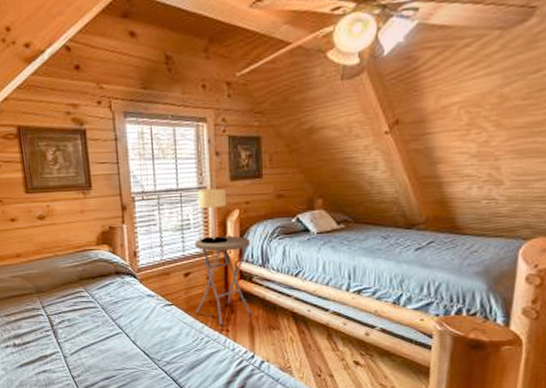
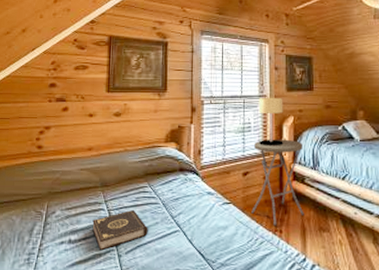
book: none [33,313,90,353] -> present [92,209,148,251]

